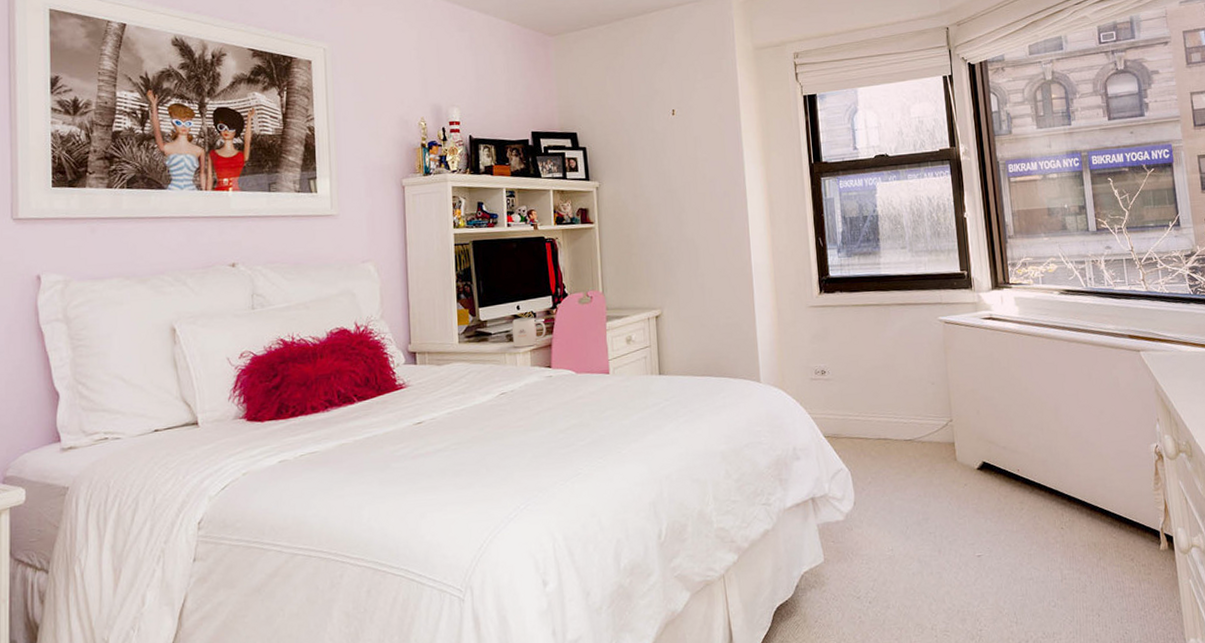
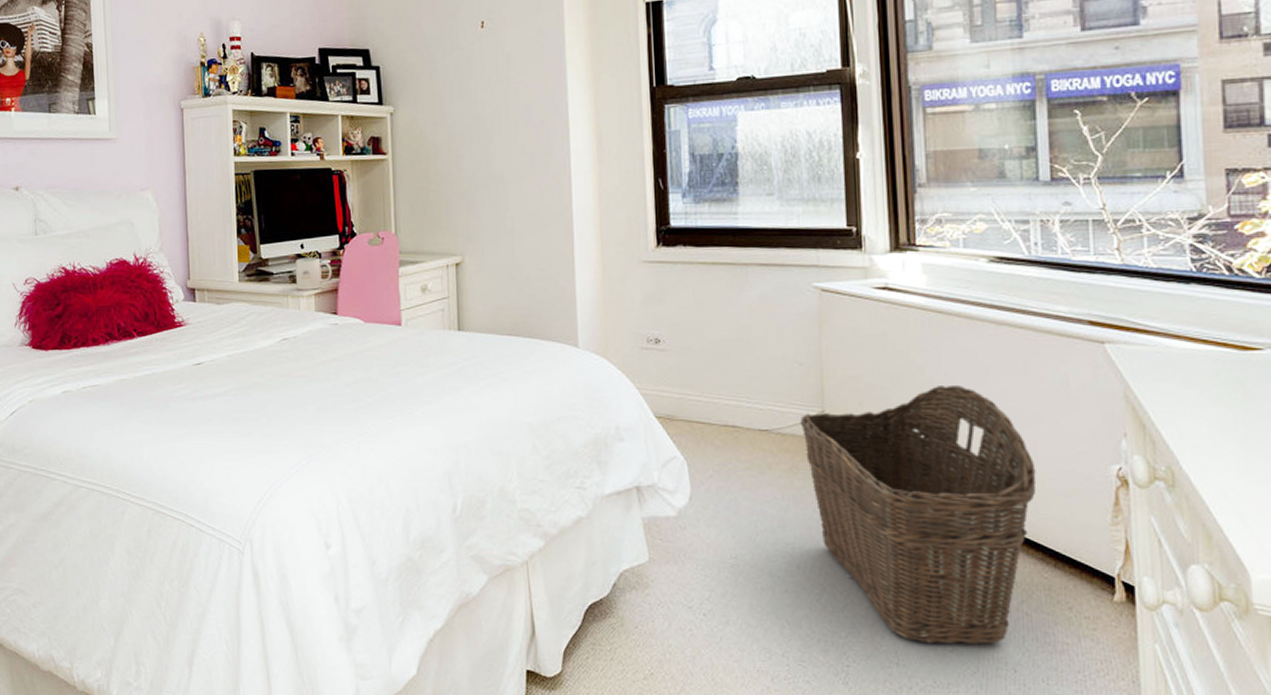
wicker basket: none [934,391,1103,603] -> present [800,386,1037,645]

